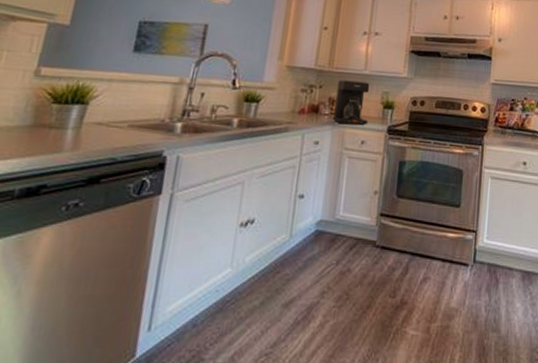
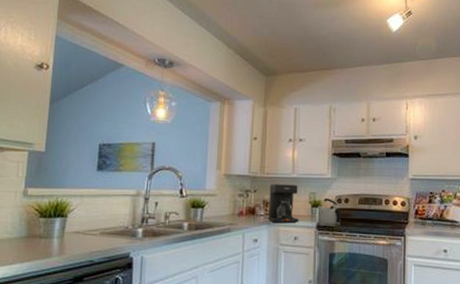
kettle: none [388,99,416,130] -> present [317,198,341,226]

